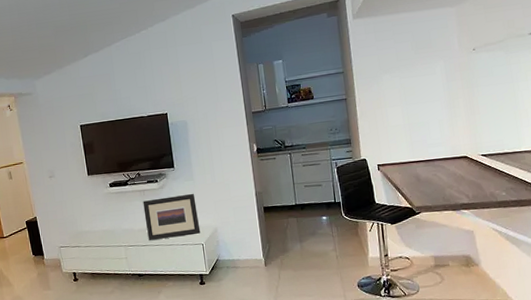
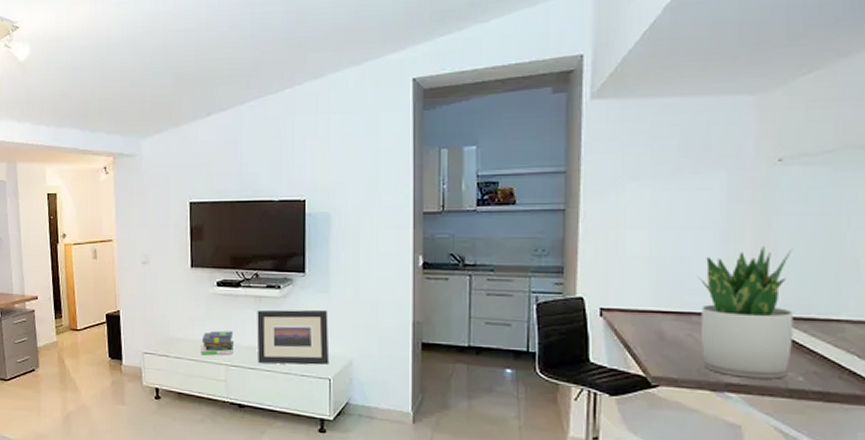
books: none [104,219,129,242] -> present [201,330,234,356]
planter: none [434,108,497,199] -> present [697,247,794,379]

